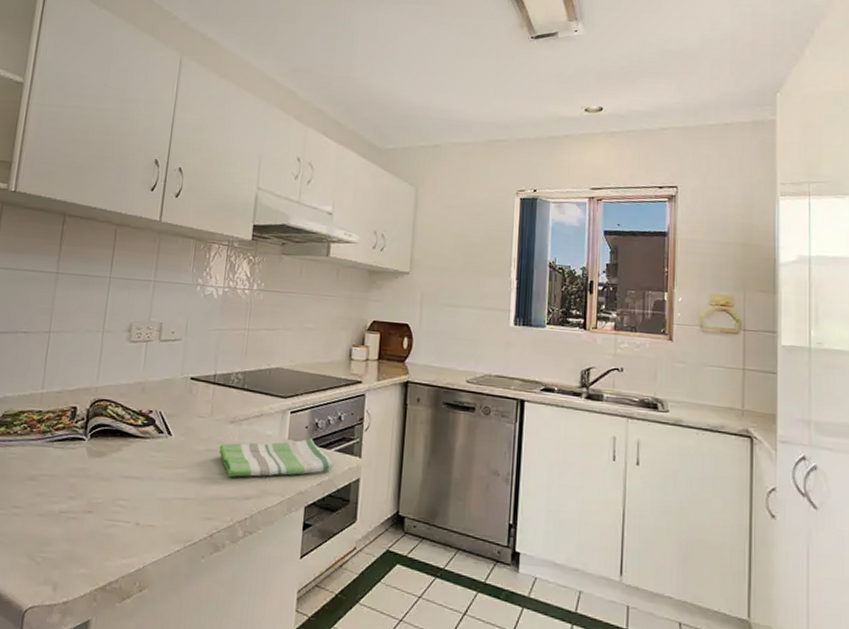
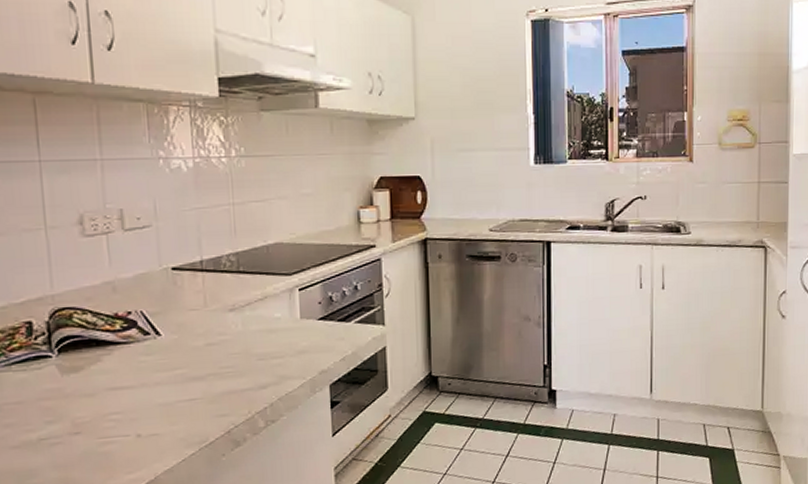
dish towel: present [219,438,333,477] -> none [221,314,355,368]

